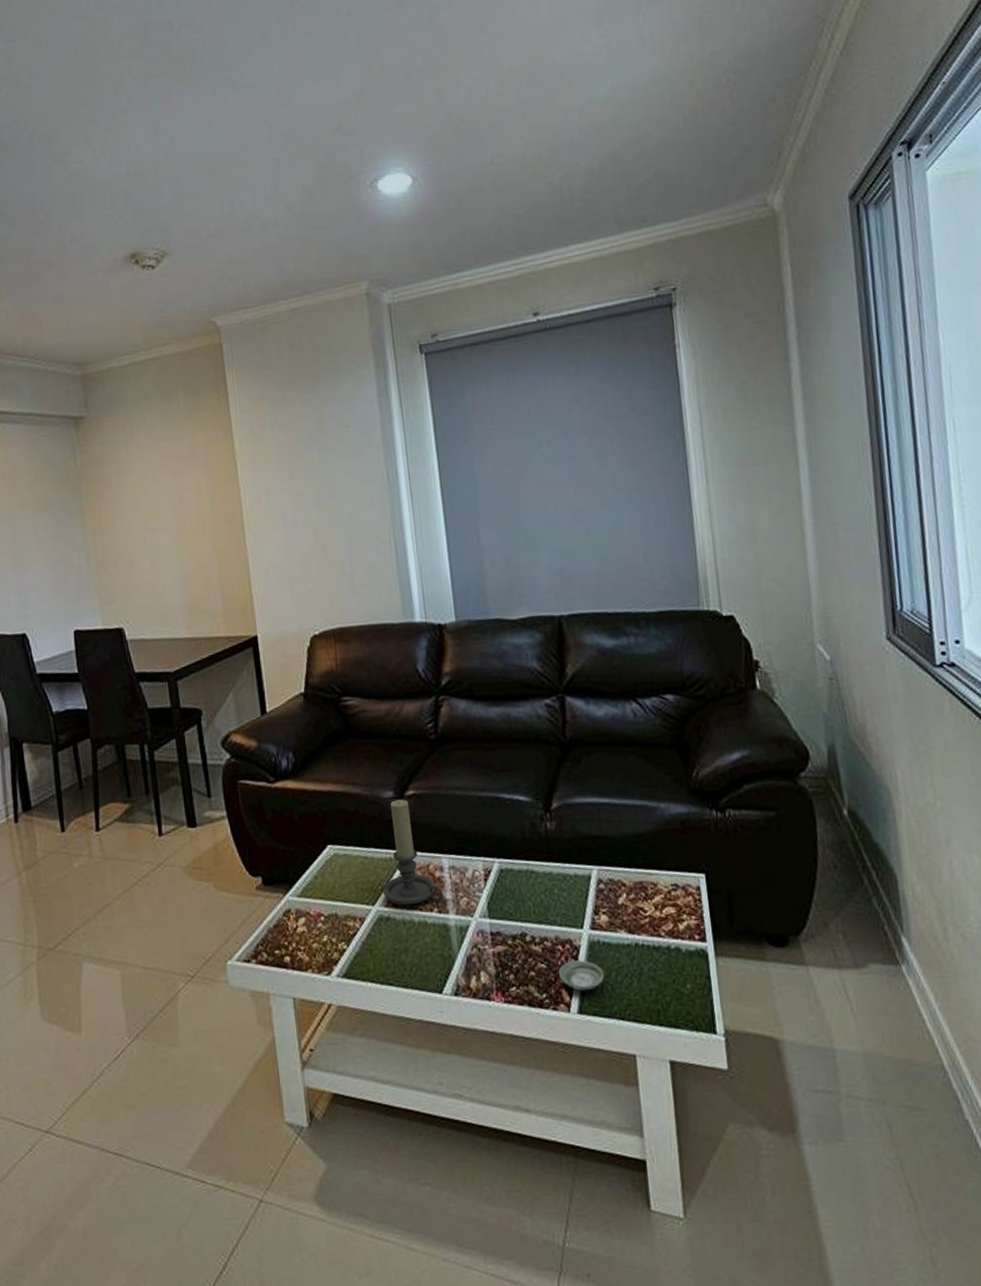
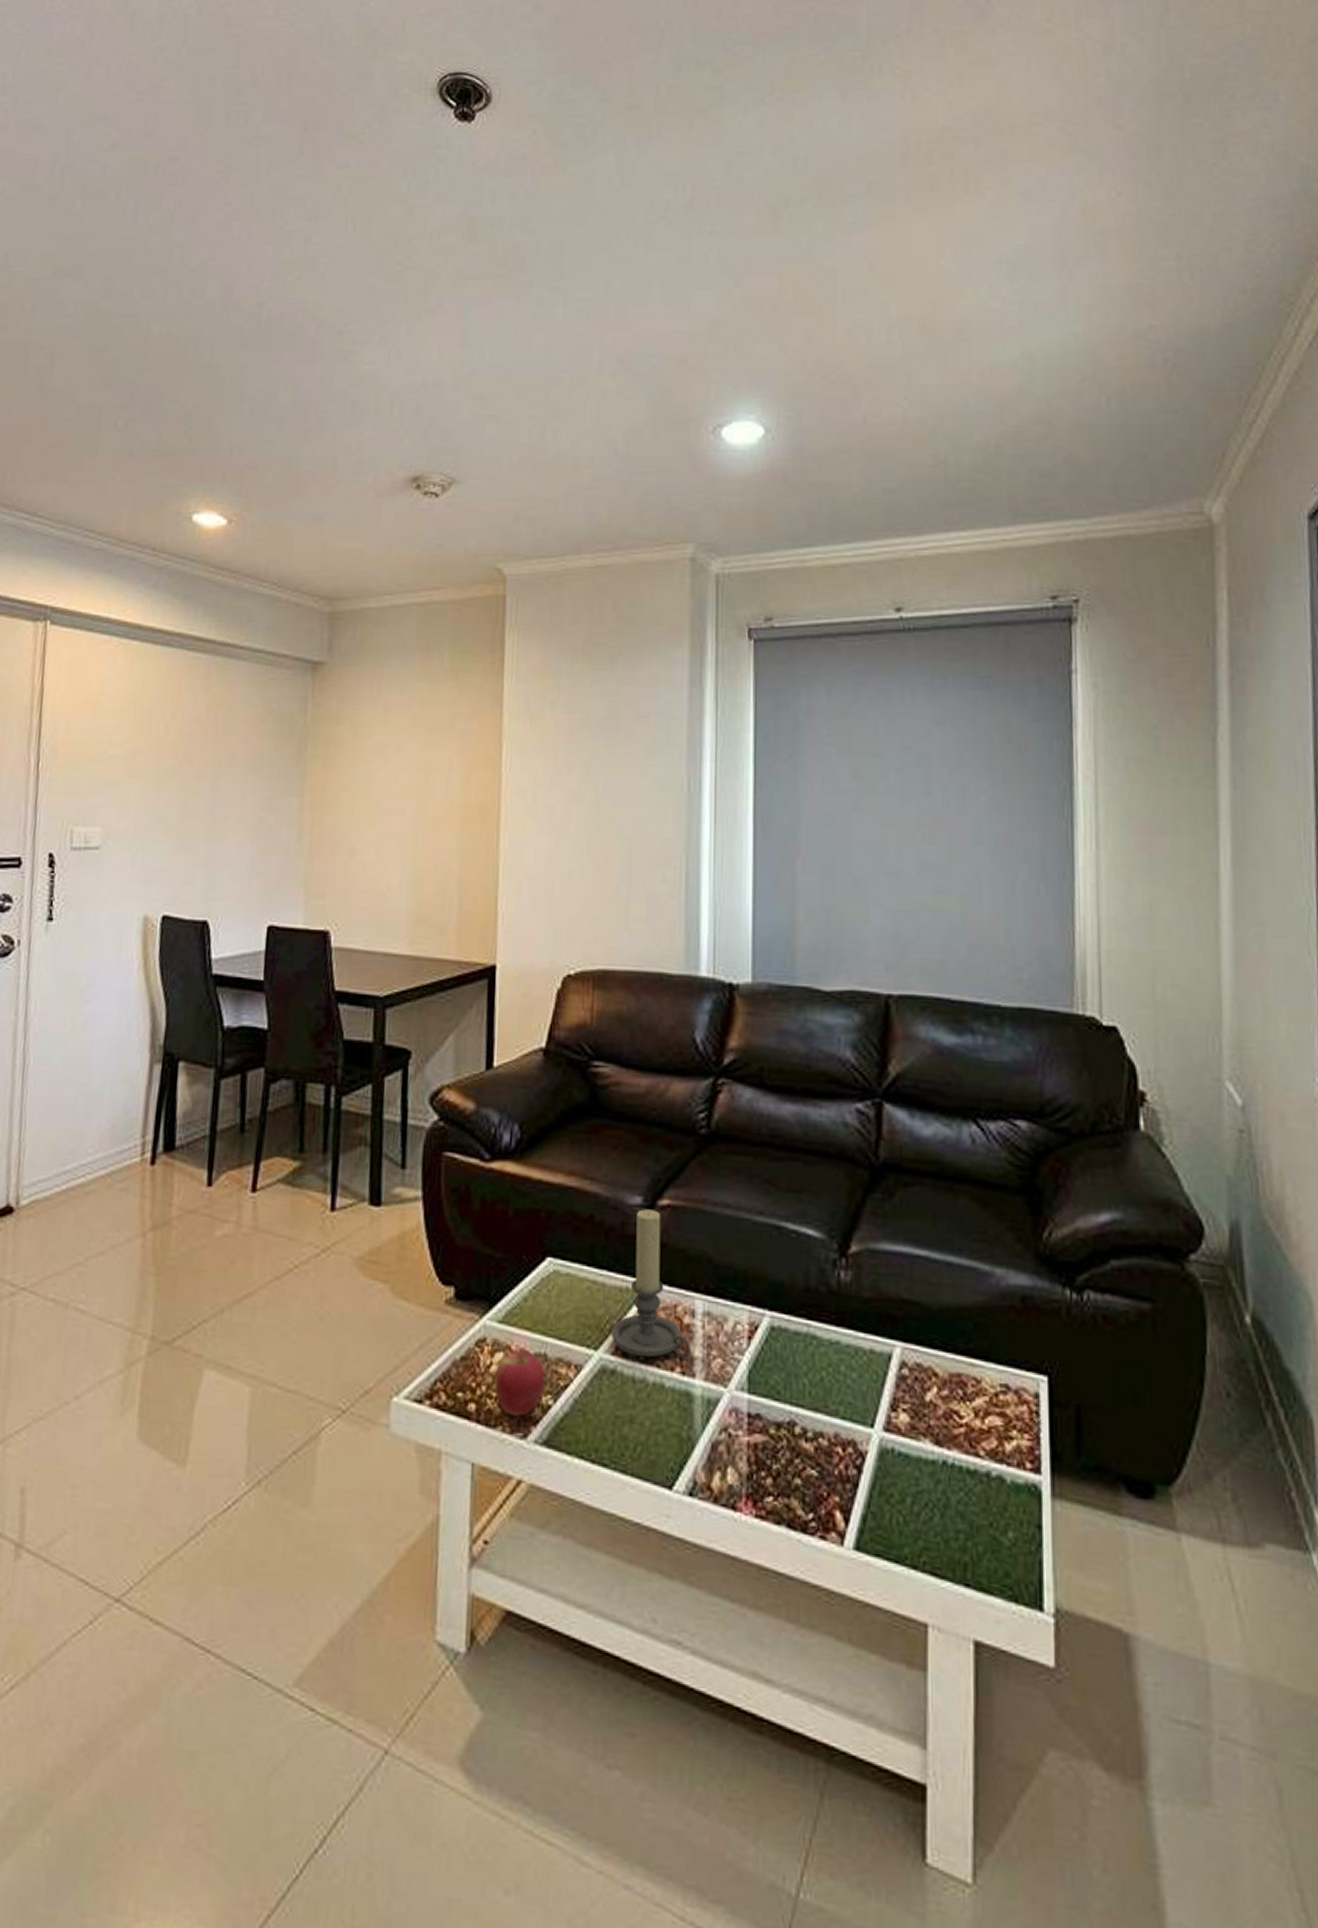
apple: none [300,913,340,962] -> present [494,1350,546,1418]
saucer: present [559,960,605,991] -> none [834,1472,896,1519]

